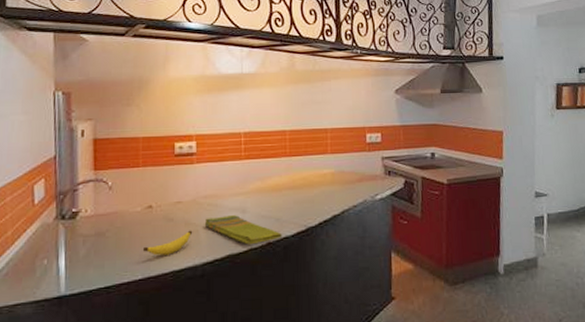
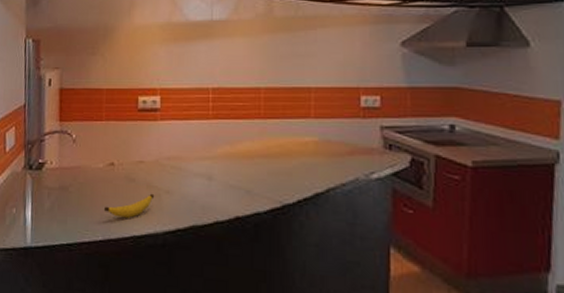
dish towel: present [204,215,283,245] -> none [167,181,254,218]

